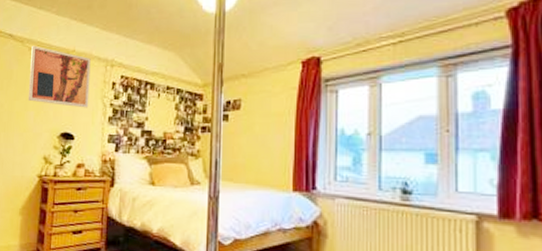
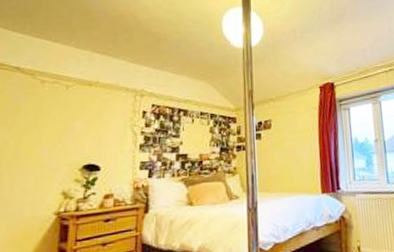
wall art: present [28,45,91,108] -> none [40,78,118,138]

